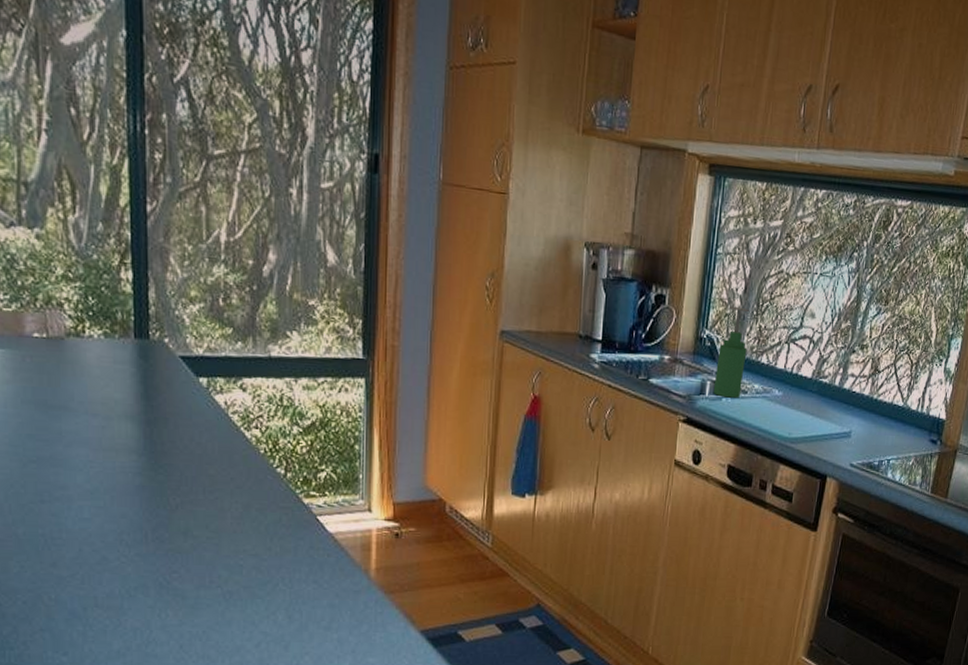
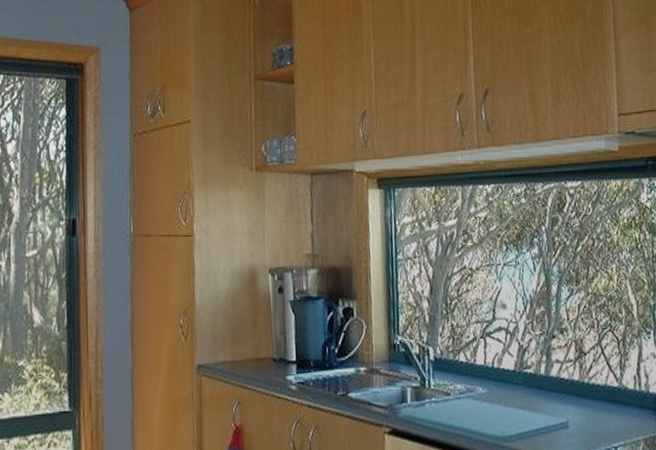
soap dispenser: present [713,306,749,398] -> none [414,308,444,403]

